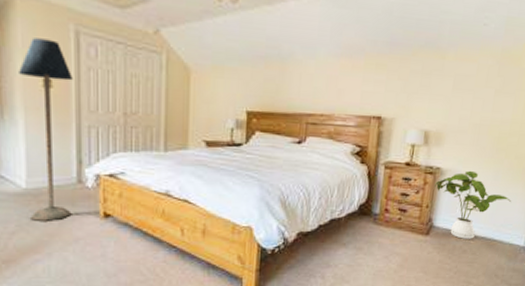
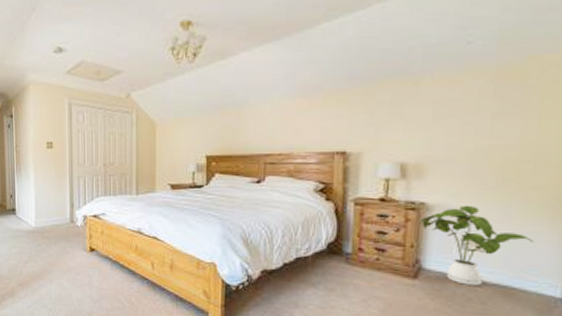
floor lamp: present [19,38,73,221] -> none [31,112,67,253]

